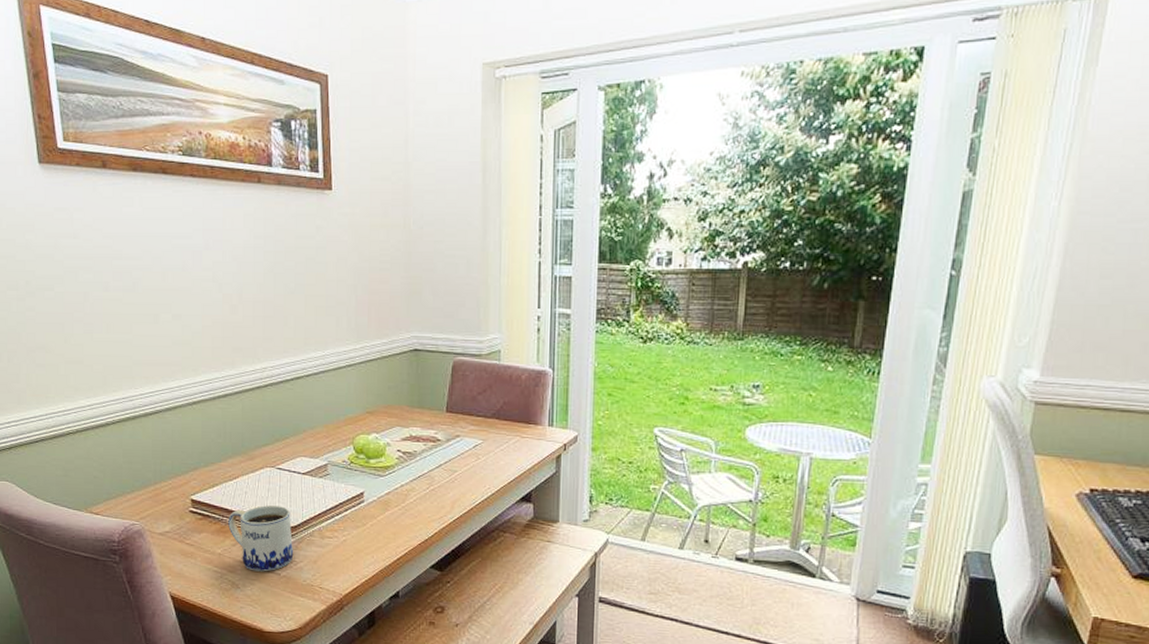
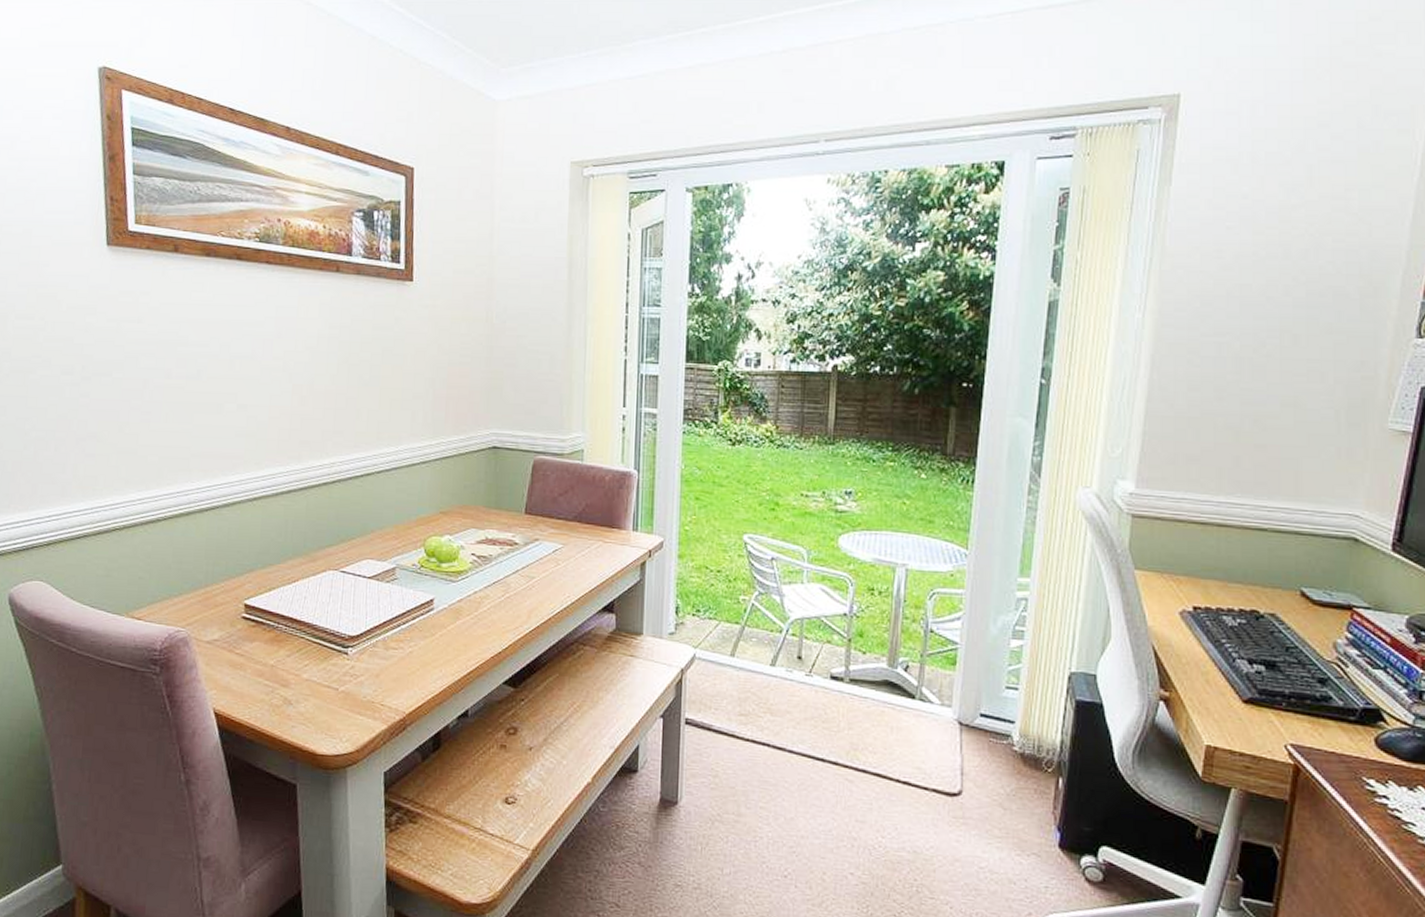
mug: present [228,505,294,572] -> none [284,612,355,686]

